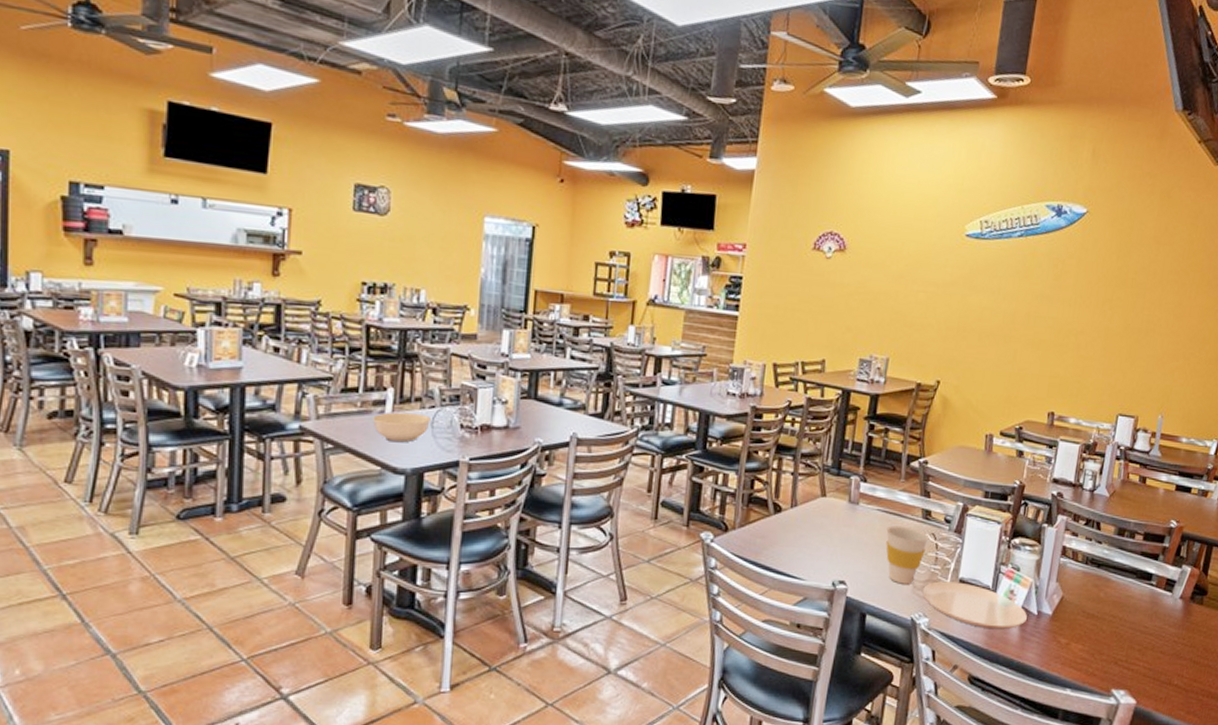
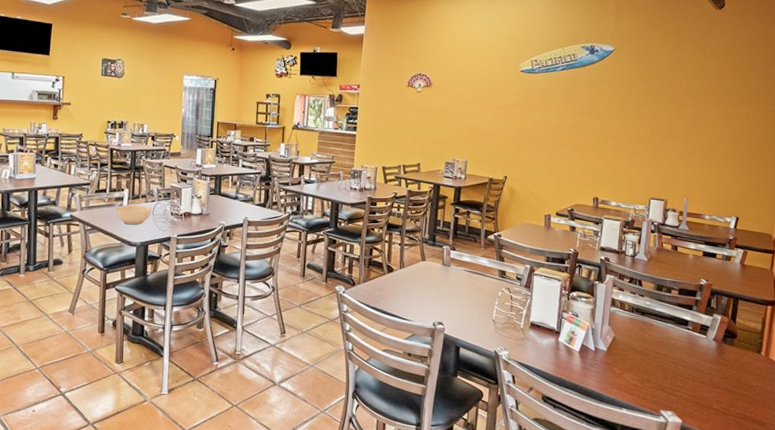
cup: present [886,525,930,584] -> none [472,282,505,326]
plate: present [922,581,1027,630] -> none [502,323,586,361]

